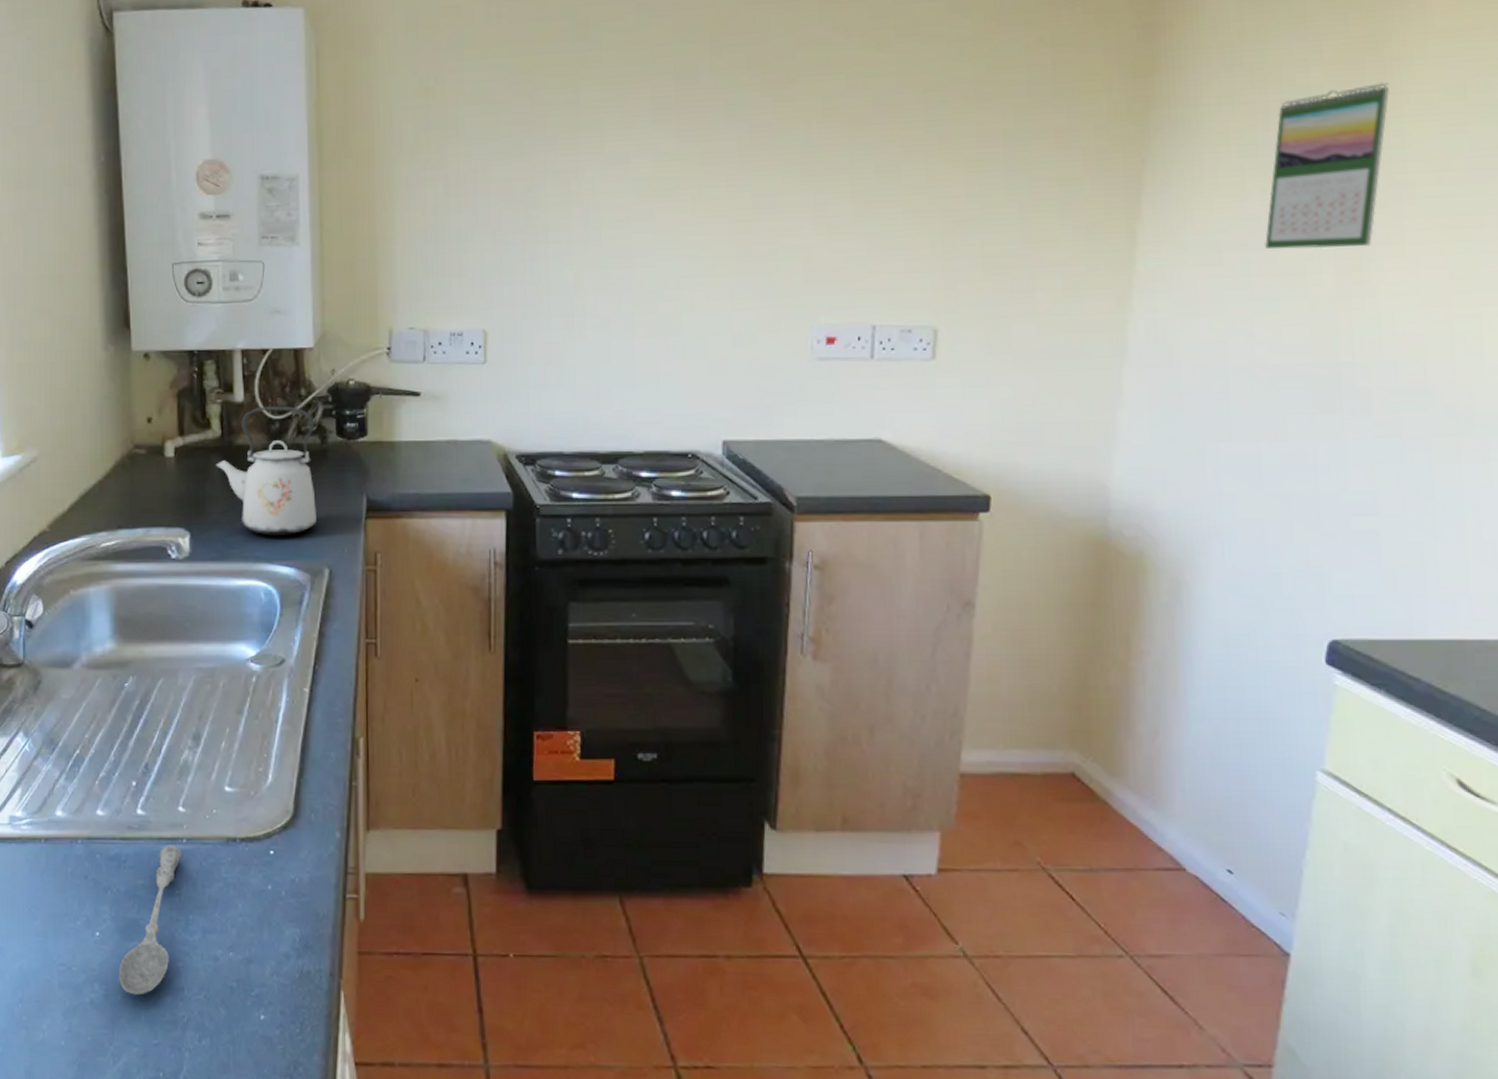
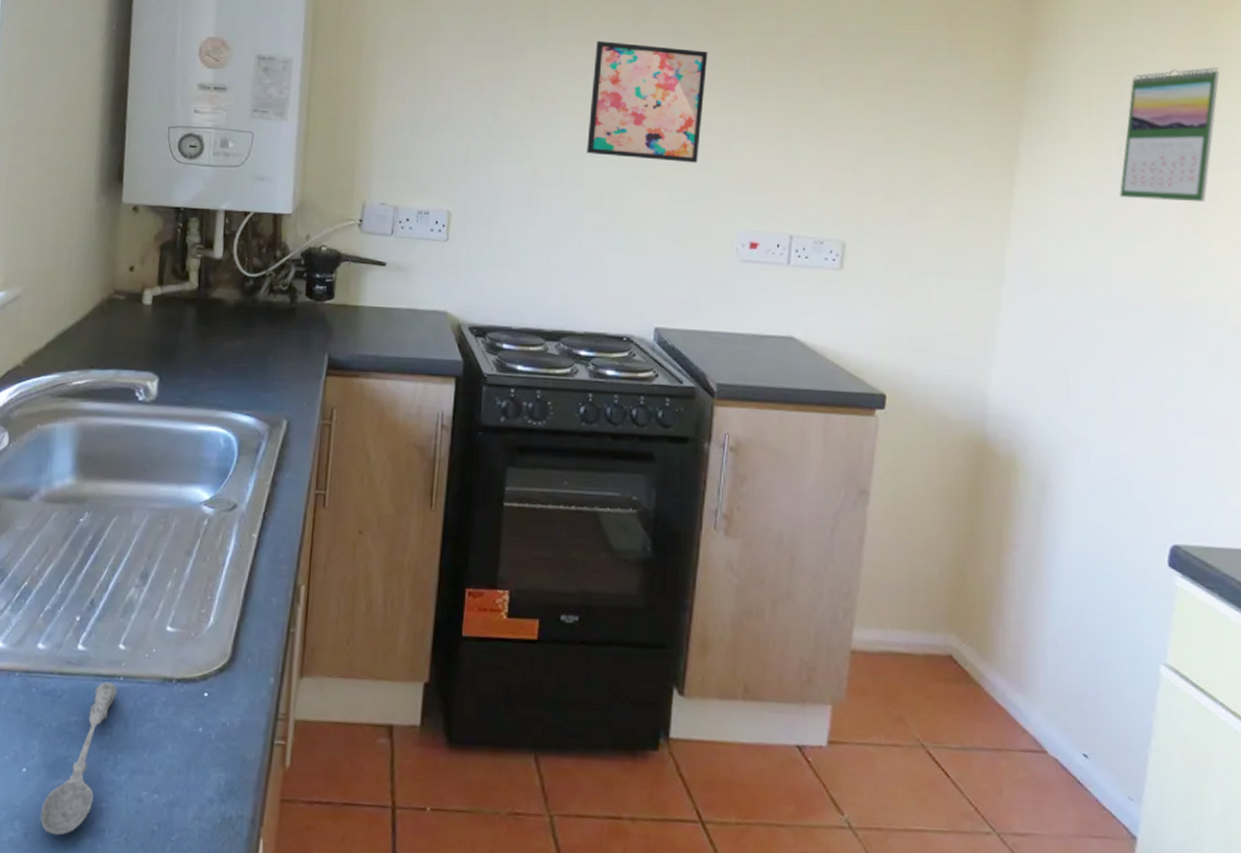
kettle: present [214,406,316,536] -> none [188,264,286,386]
wall art: none [634,121,768,253] -> present [587,41,708,163]

